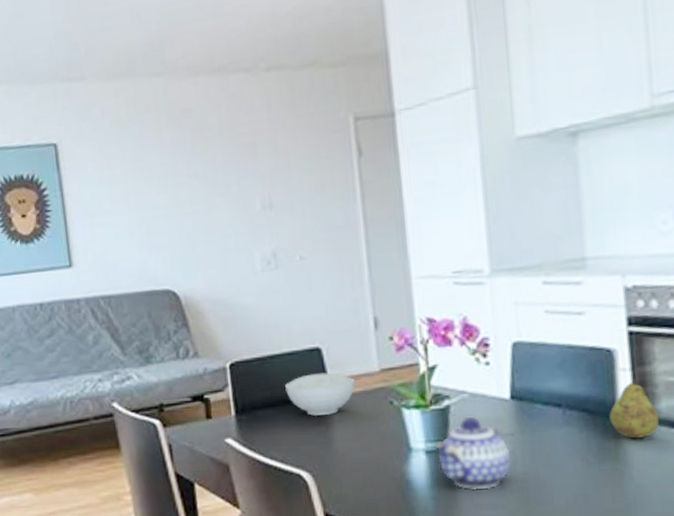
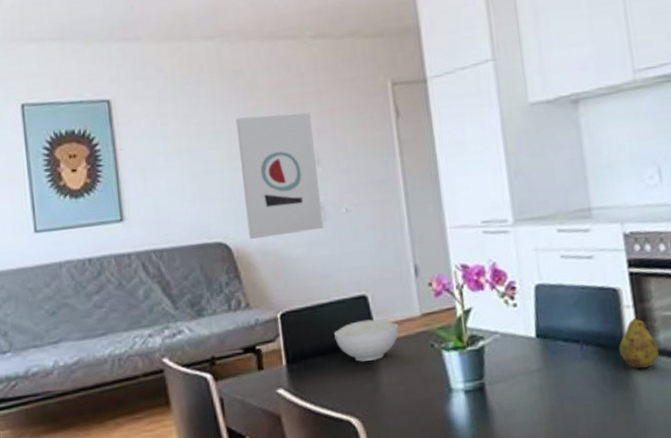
wall art: none [183,153,276,287] -> present [235,113,324,239]
teapot: present [436,417,512,490] -> none [473,356,540,426]

